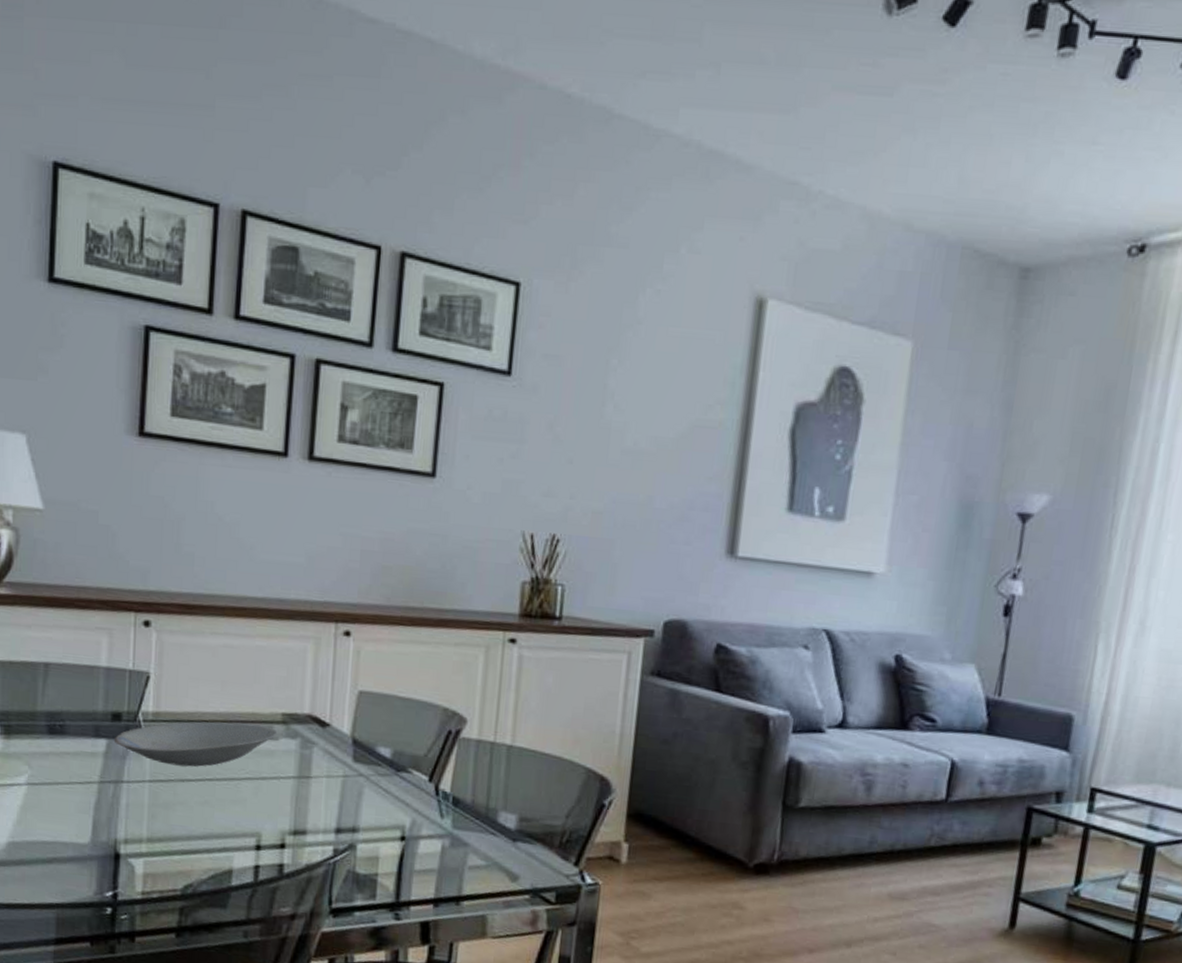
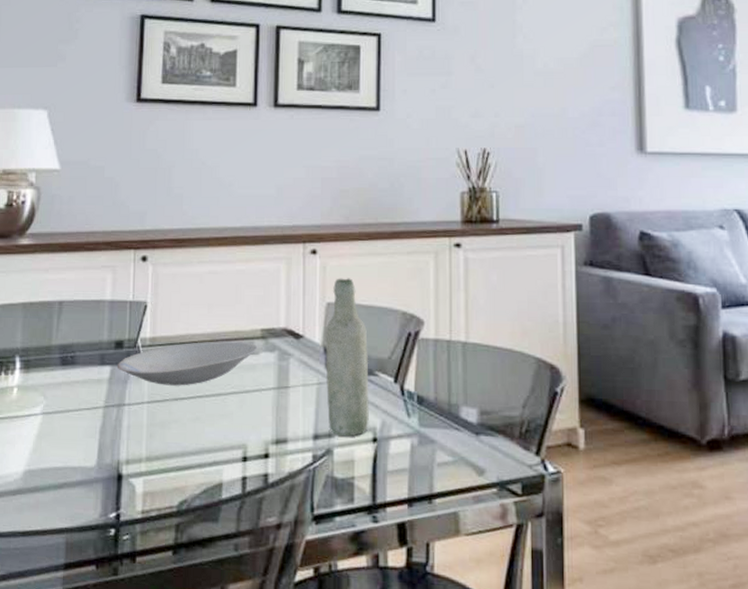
bottle: none [352,665,403,833] -> present [325,278,370,437]

